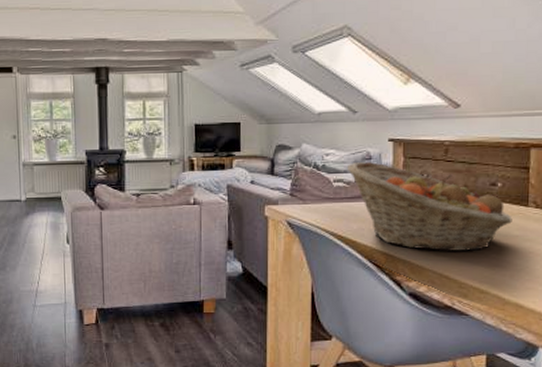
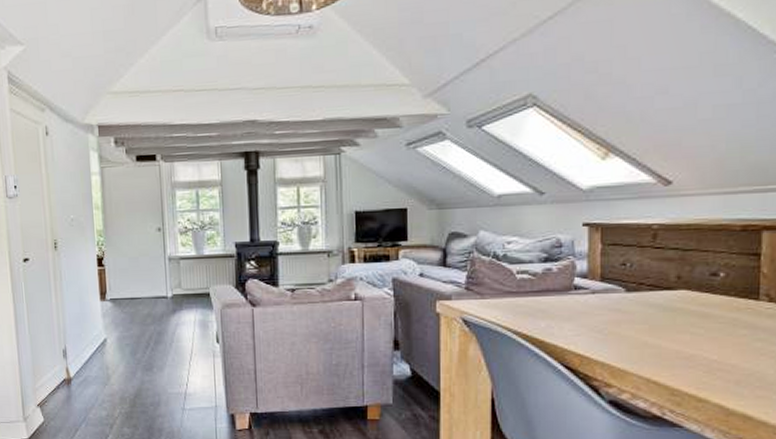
fruit basket: present [348,162,512,251] -> none [534,250,739,353]

